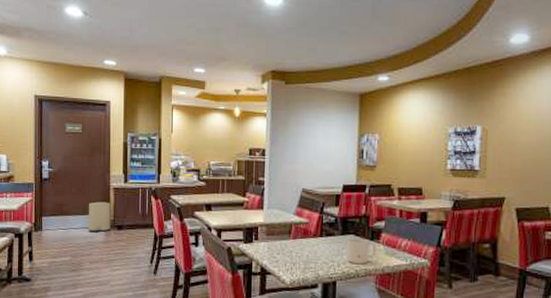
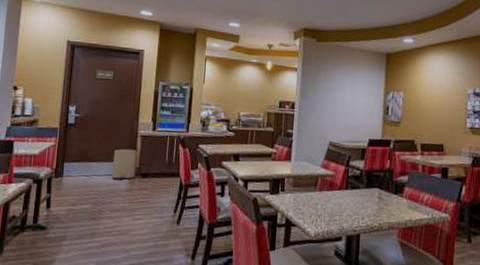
mug: present [346,238,377,264] -> none [371,191,400,217]

